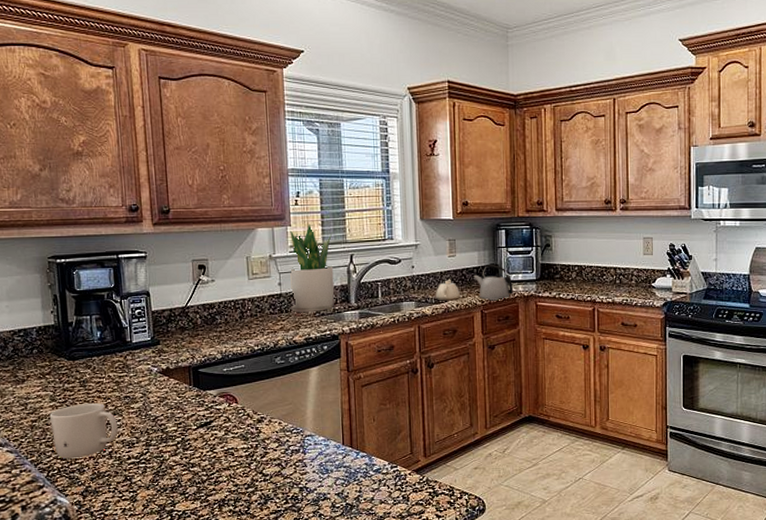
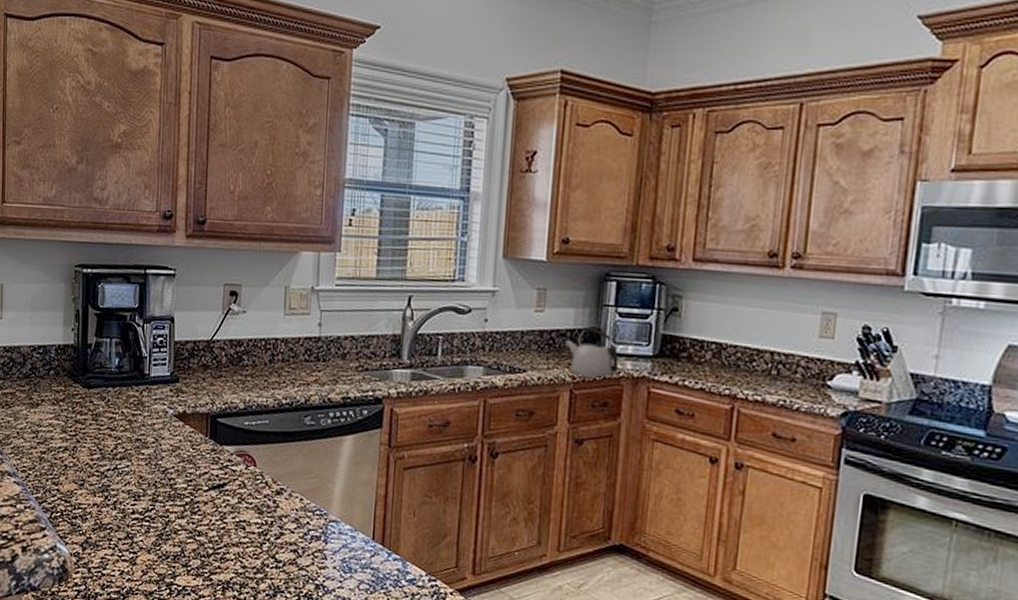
mug: present [49,403,118,459] -> none [58,440,125,503]
planter: present [289,224,335,313] -> none [330,251,390,366]
teapot: present [435,279,461,301] -> none [511,341,546,372]

